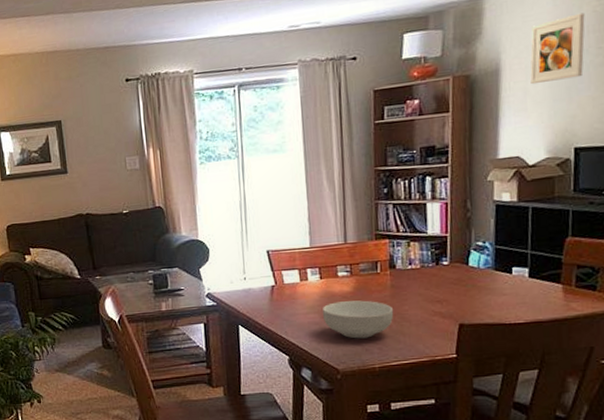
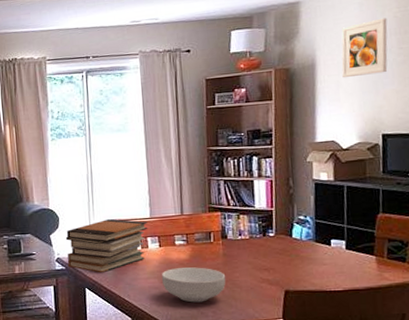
book stack: none [216,249,308,309] -> present [65,218,148,273]

